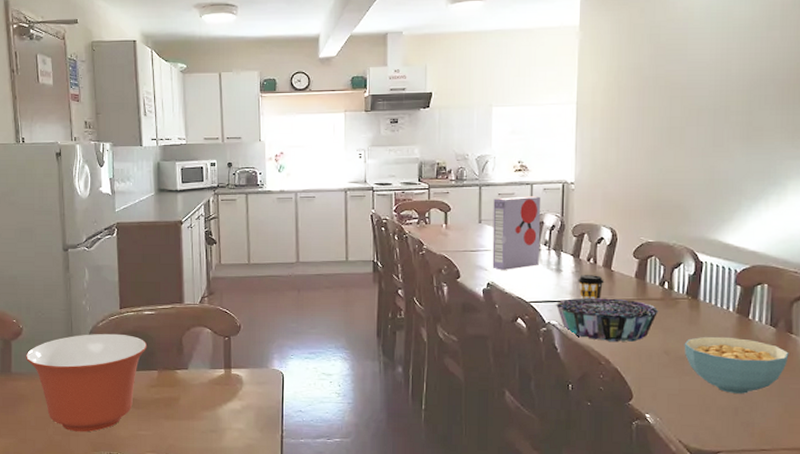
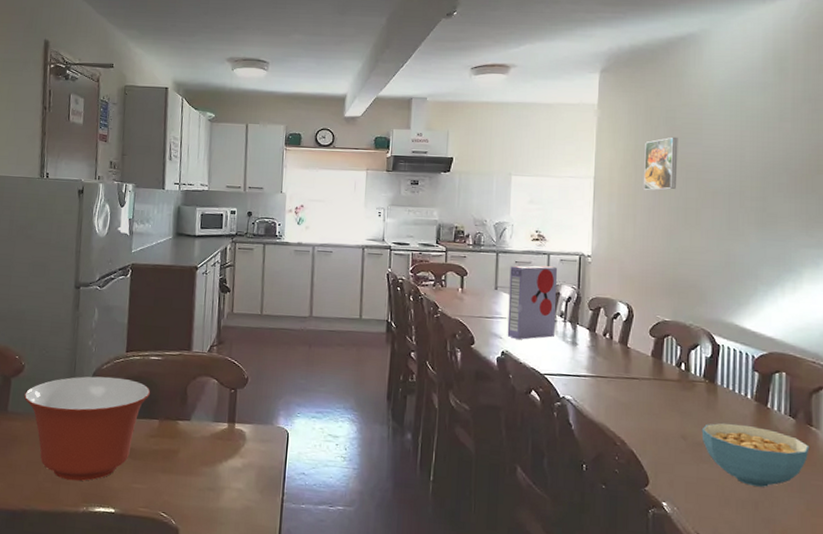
decorative bowl: present [555,297,659,343] -> none [570,373,676,424]
coffee cup: present [578,275,604,299] -> none [593,350,620,376]
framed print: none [627,54,663,112] -> present [644,136,678,190]

